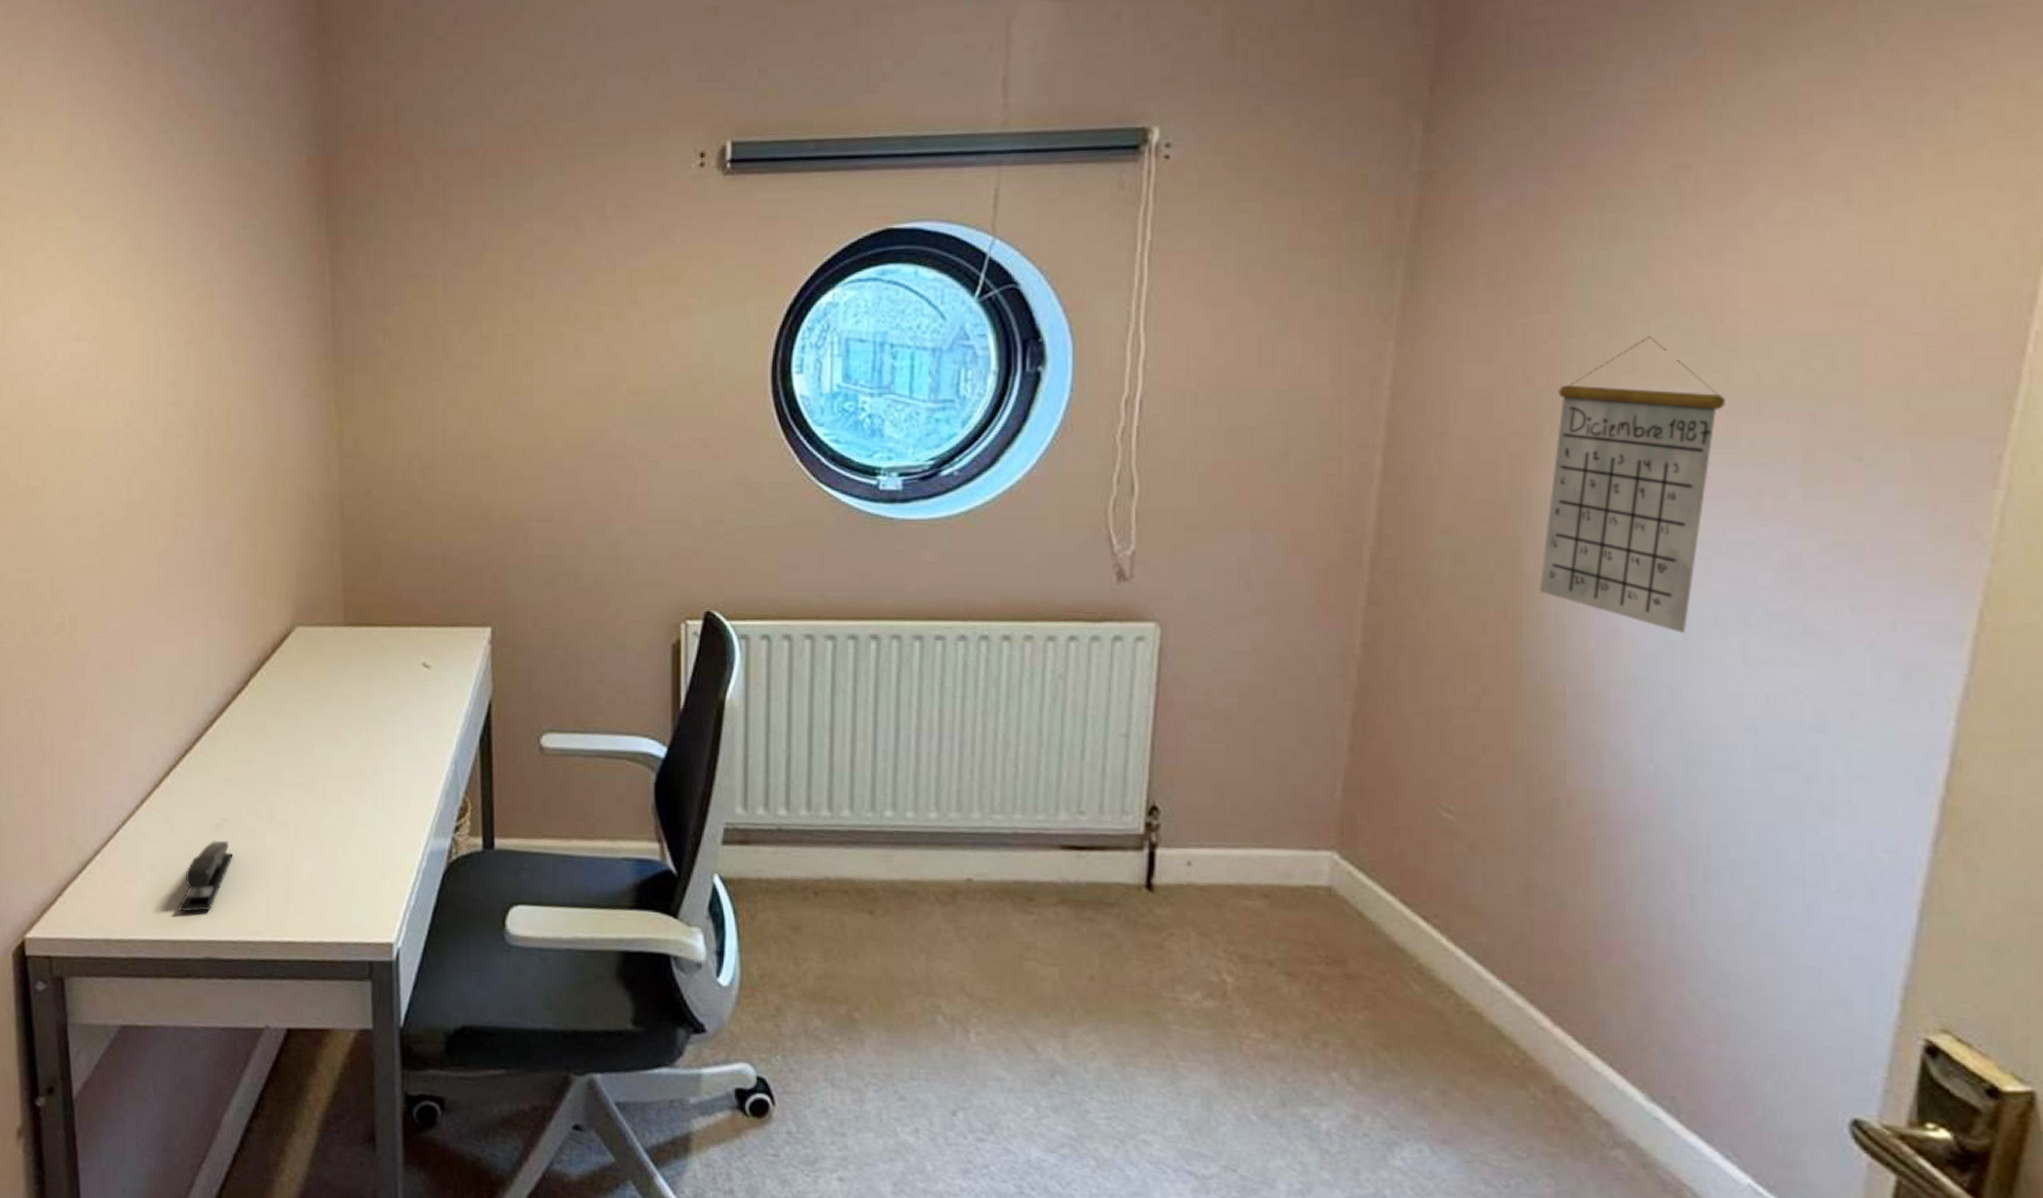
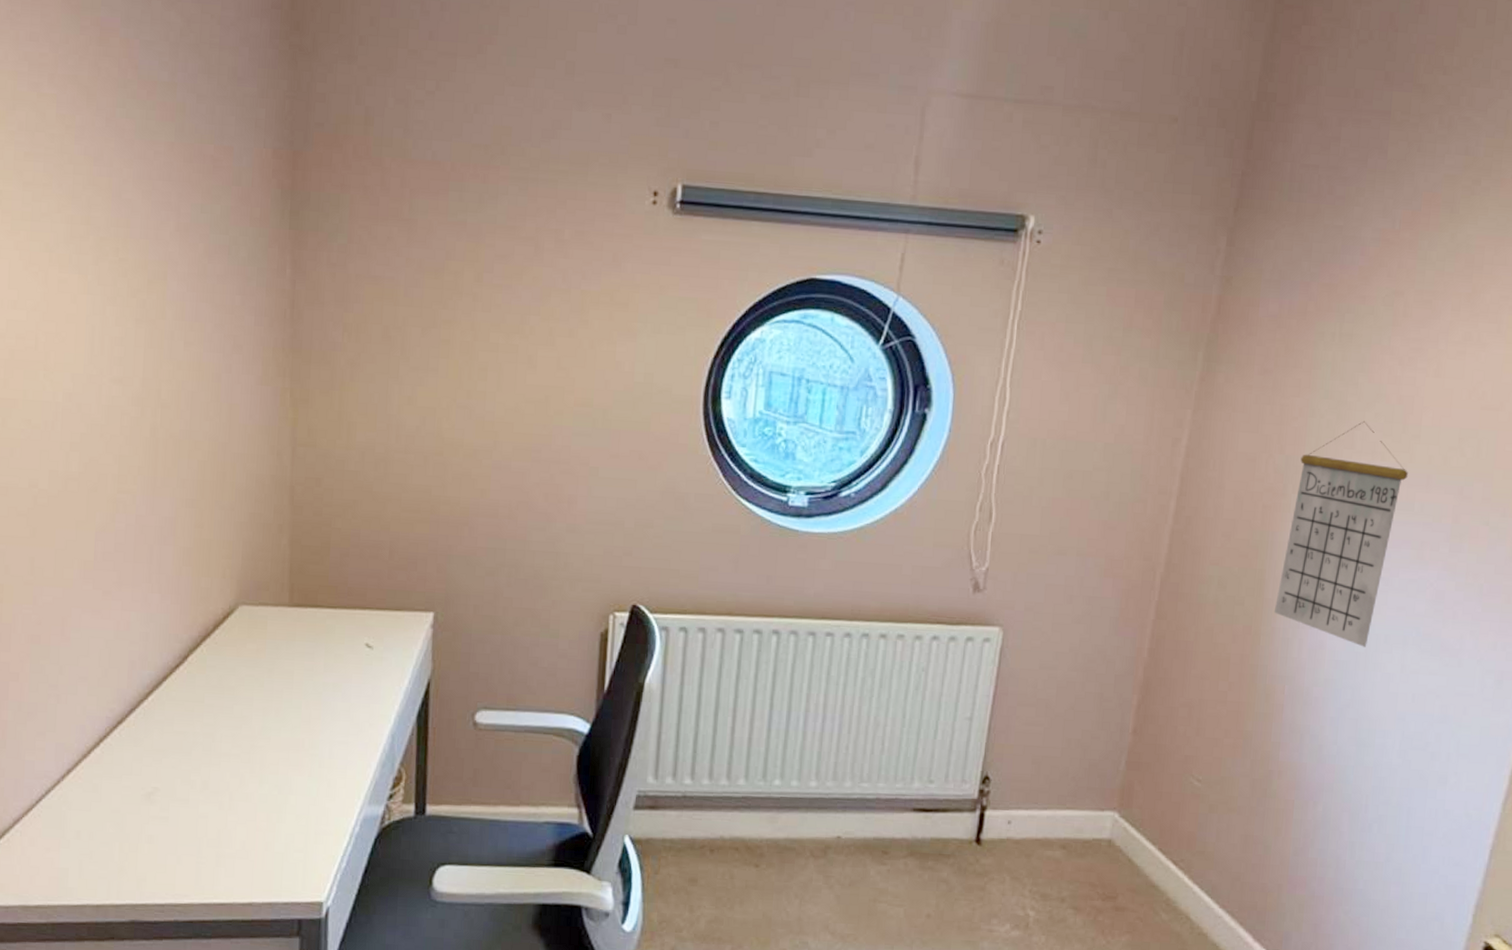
stapler: present [178,840,233,913] -> none [103,808,164,878]

